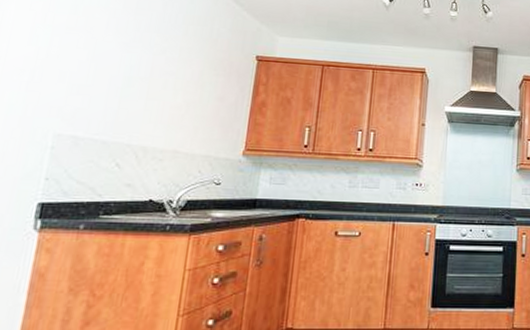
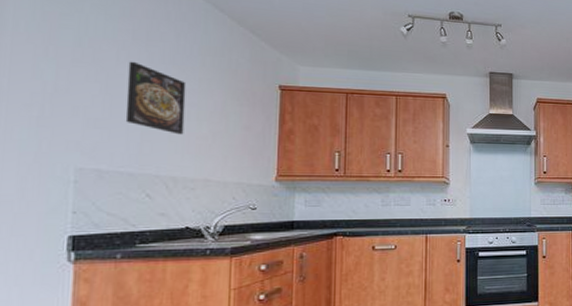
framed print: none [106,29,168,104] -> present [125,61,187,135]

